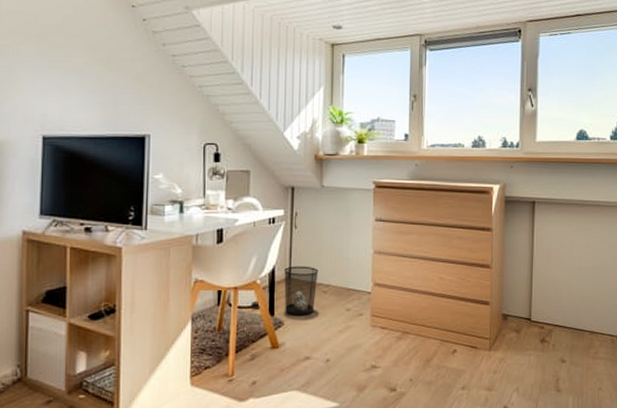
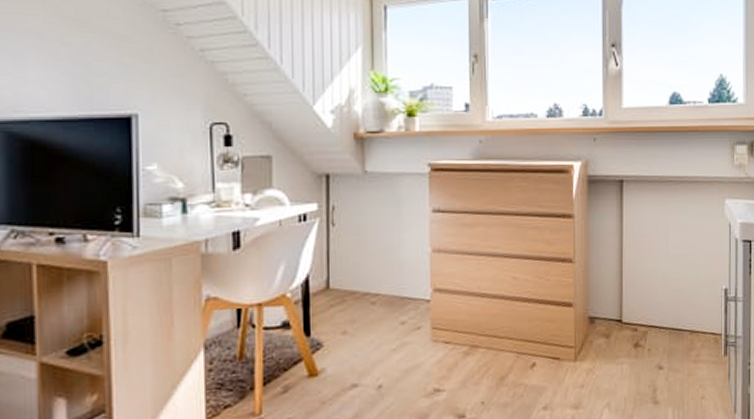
waste bin: present [284,266,318,315] -> none [321,272,364,334]

